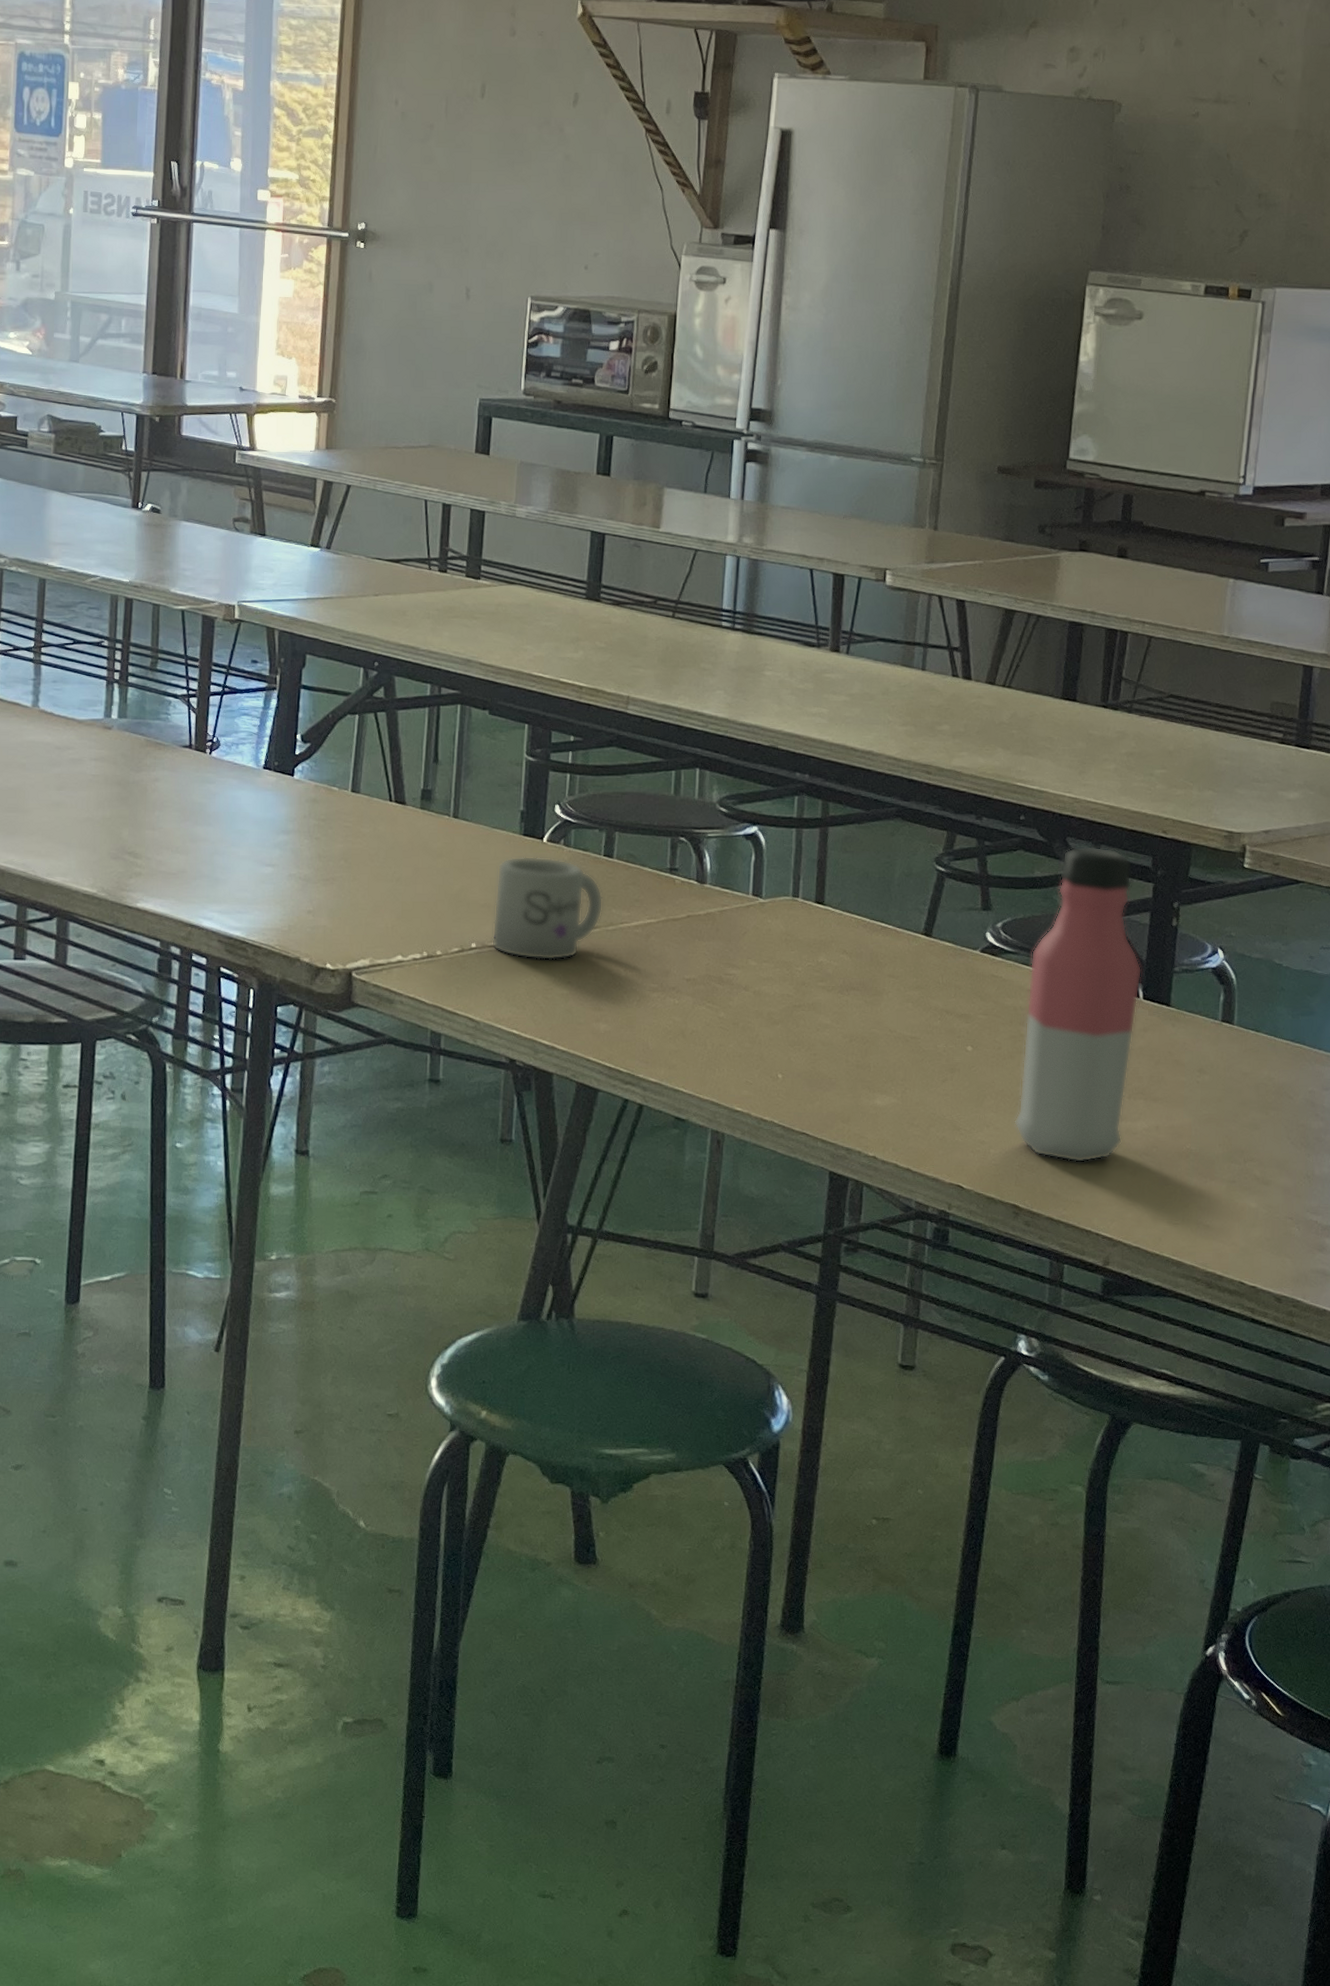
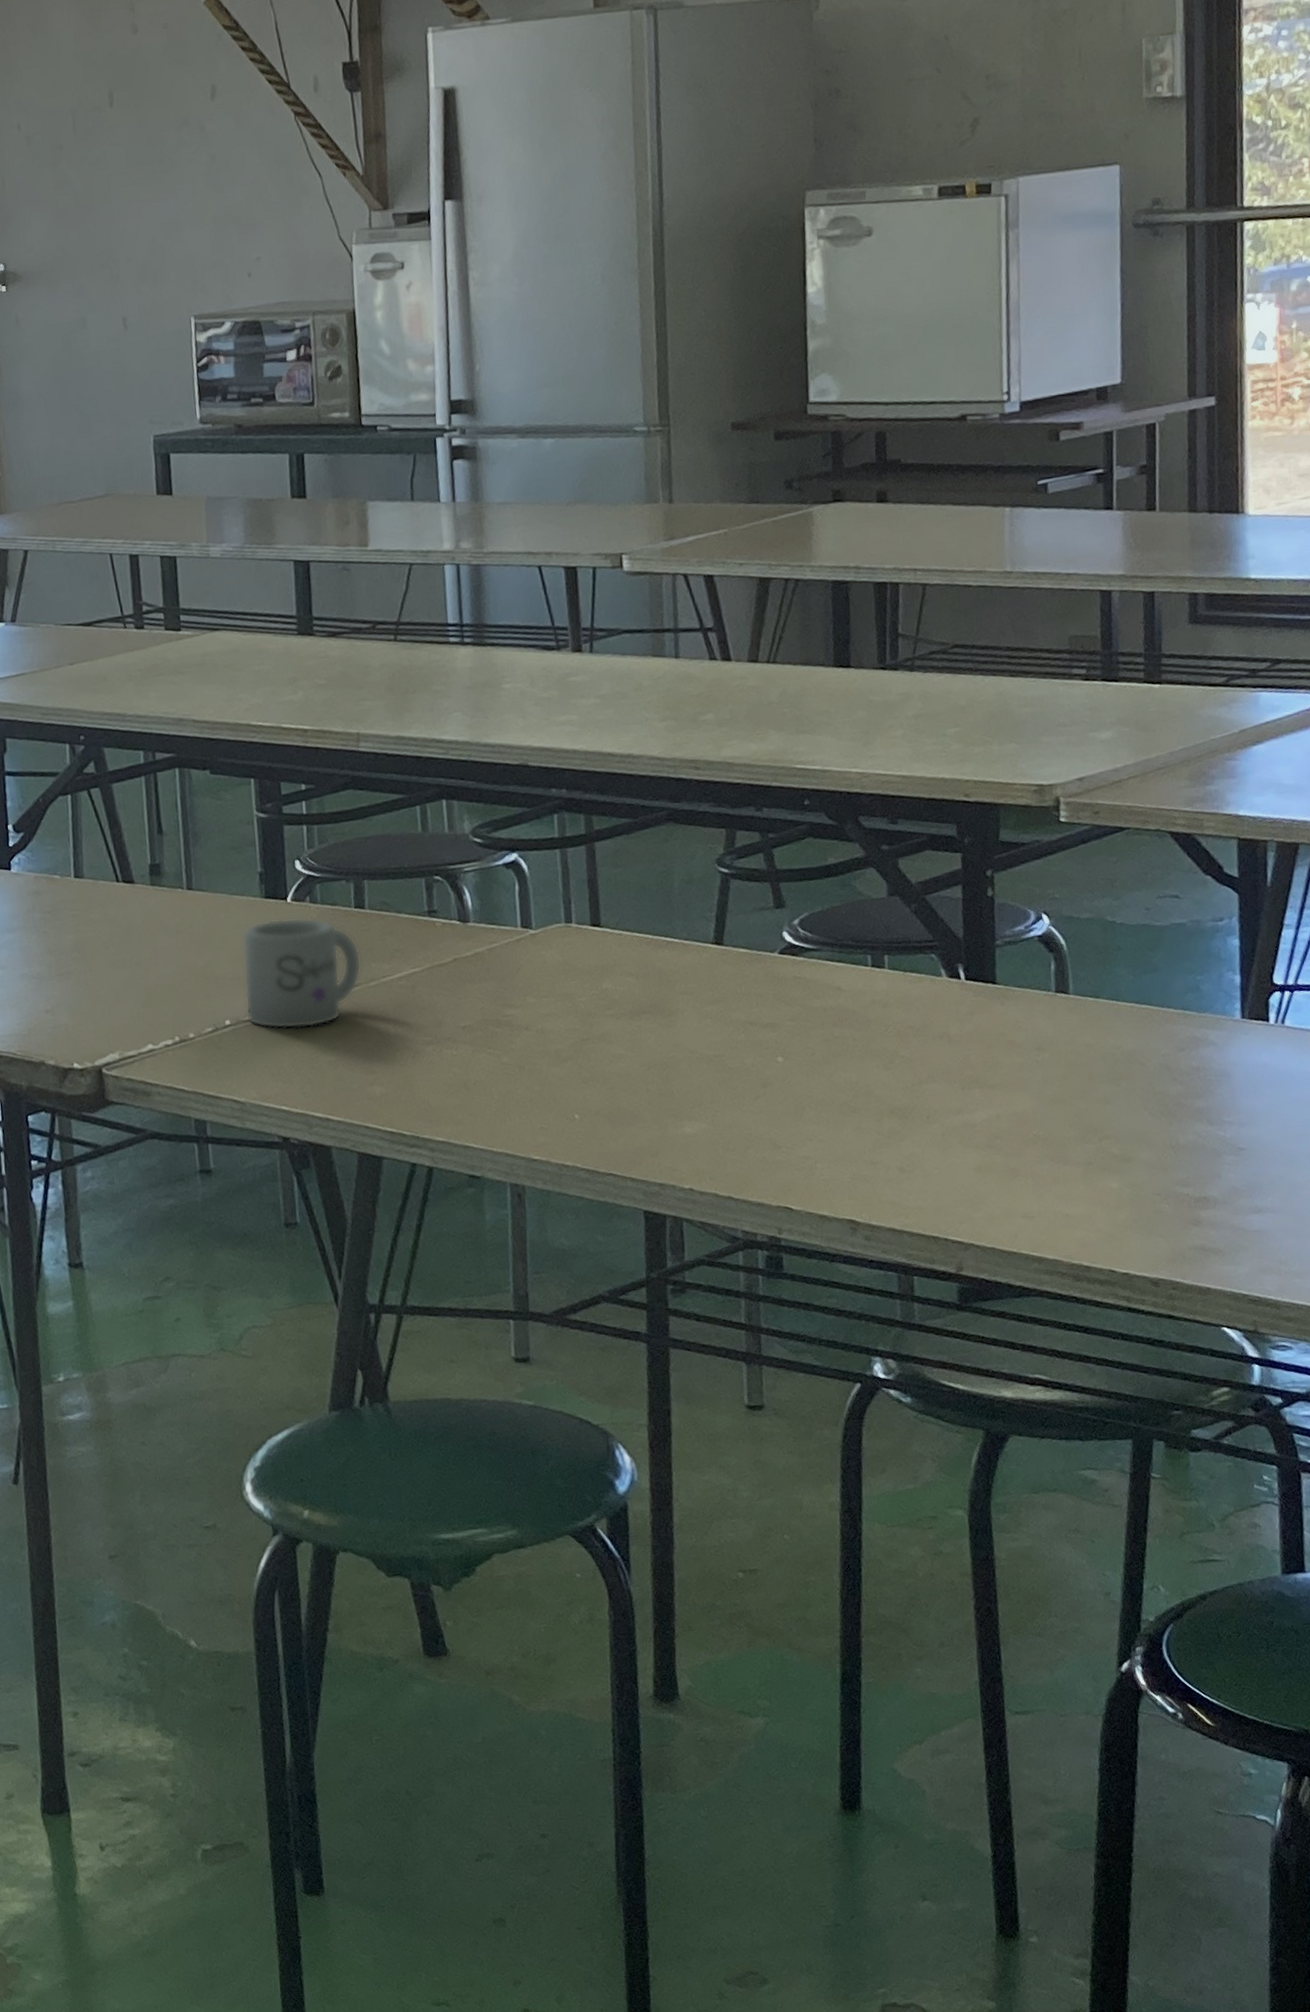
water bottle: present [1014,845,1142,1163] -> none [835,821,961,1166]

